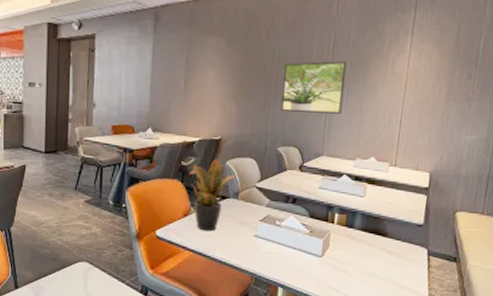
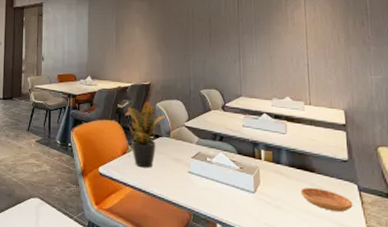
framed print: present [280,61,347,114] -> none [198,16,253,60]
saucer: none [369,251,420,275] -> present [300,187,353,212]

